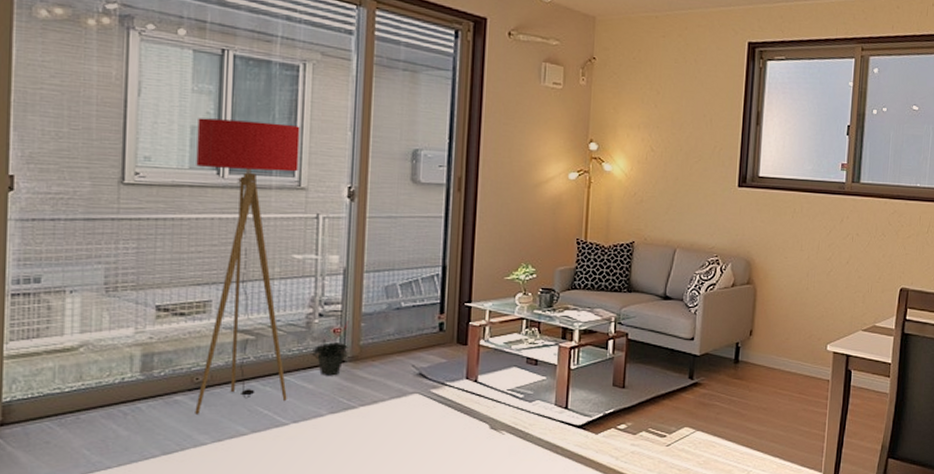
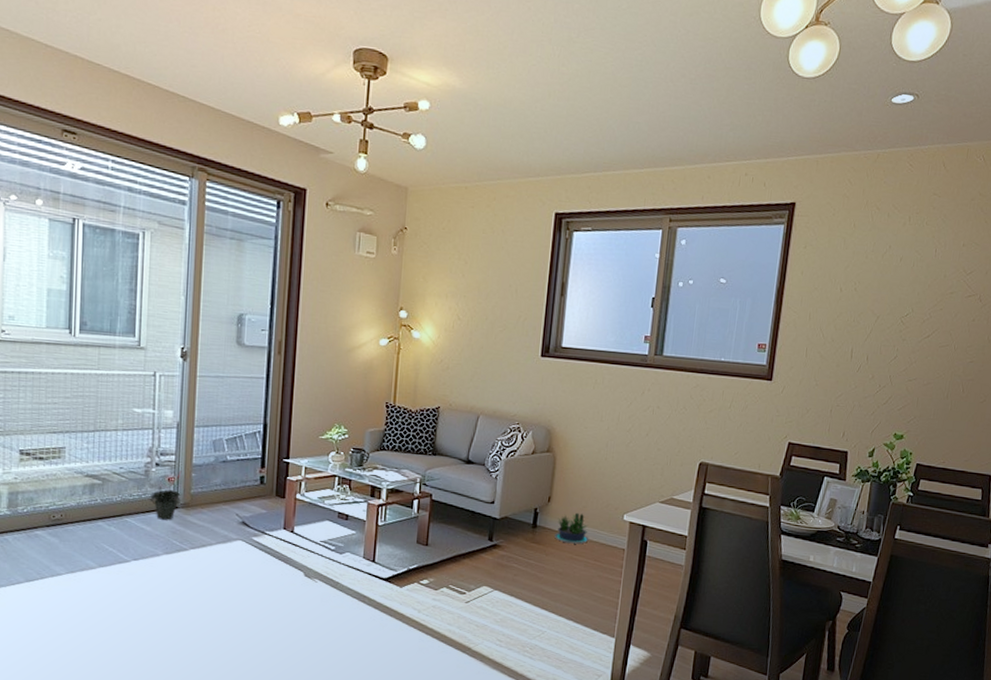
floor lamp: present [195,118,300,414] -> none [52,281,140,548]
potted plant: none [758,345,793,378] -> present [555,512,589,544]

